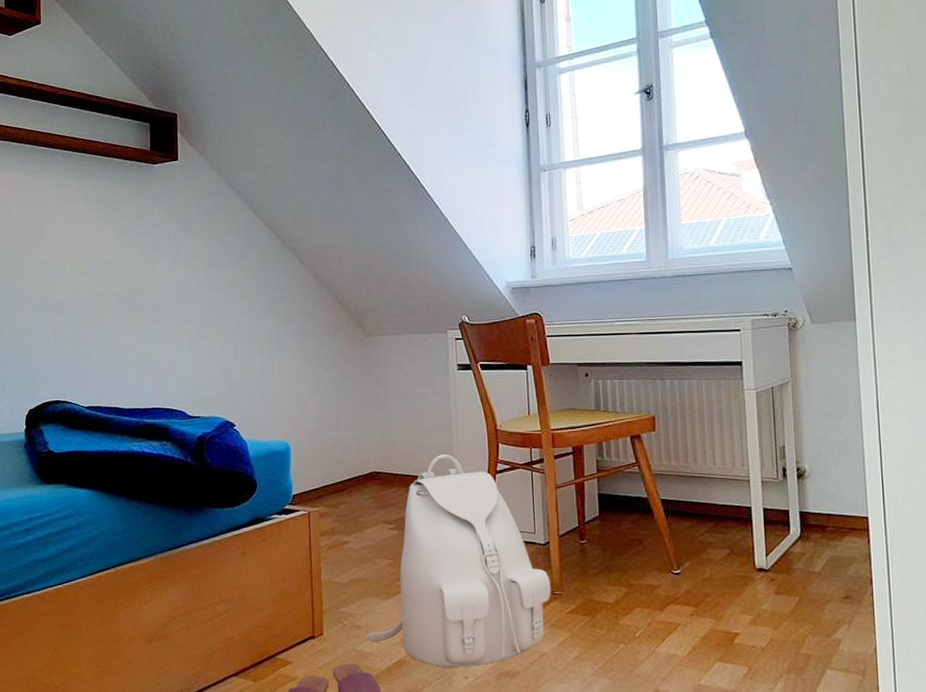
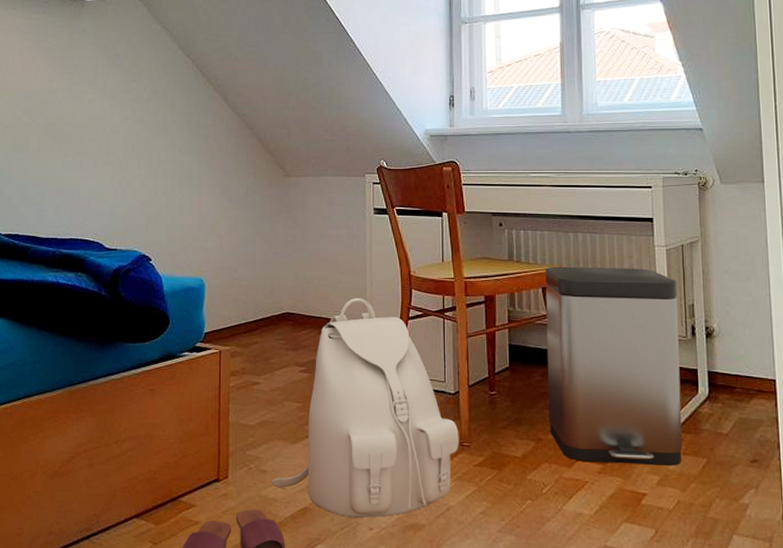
pedal bin: none [633,412,775,605] -> present [545,267,683,466]

